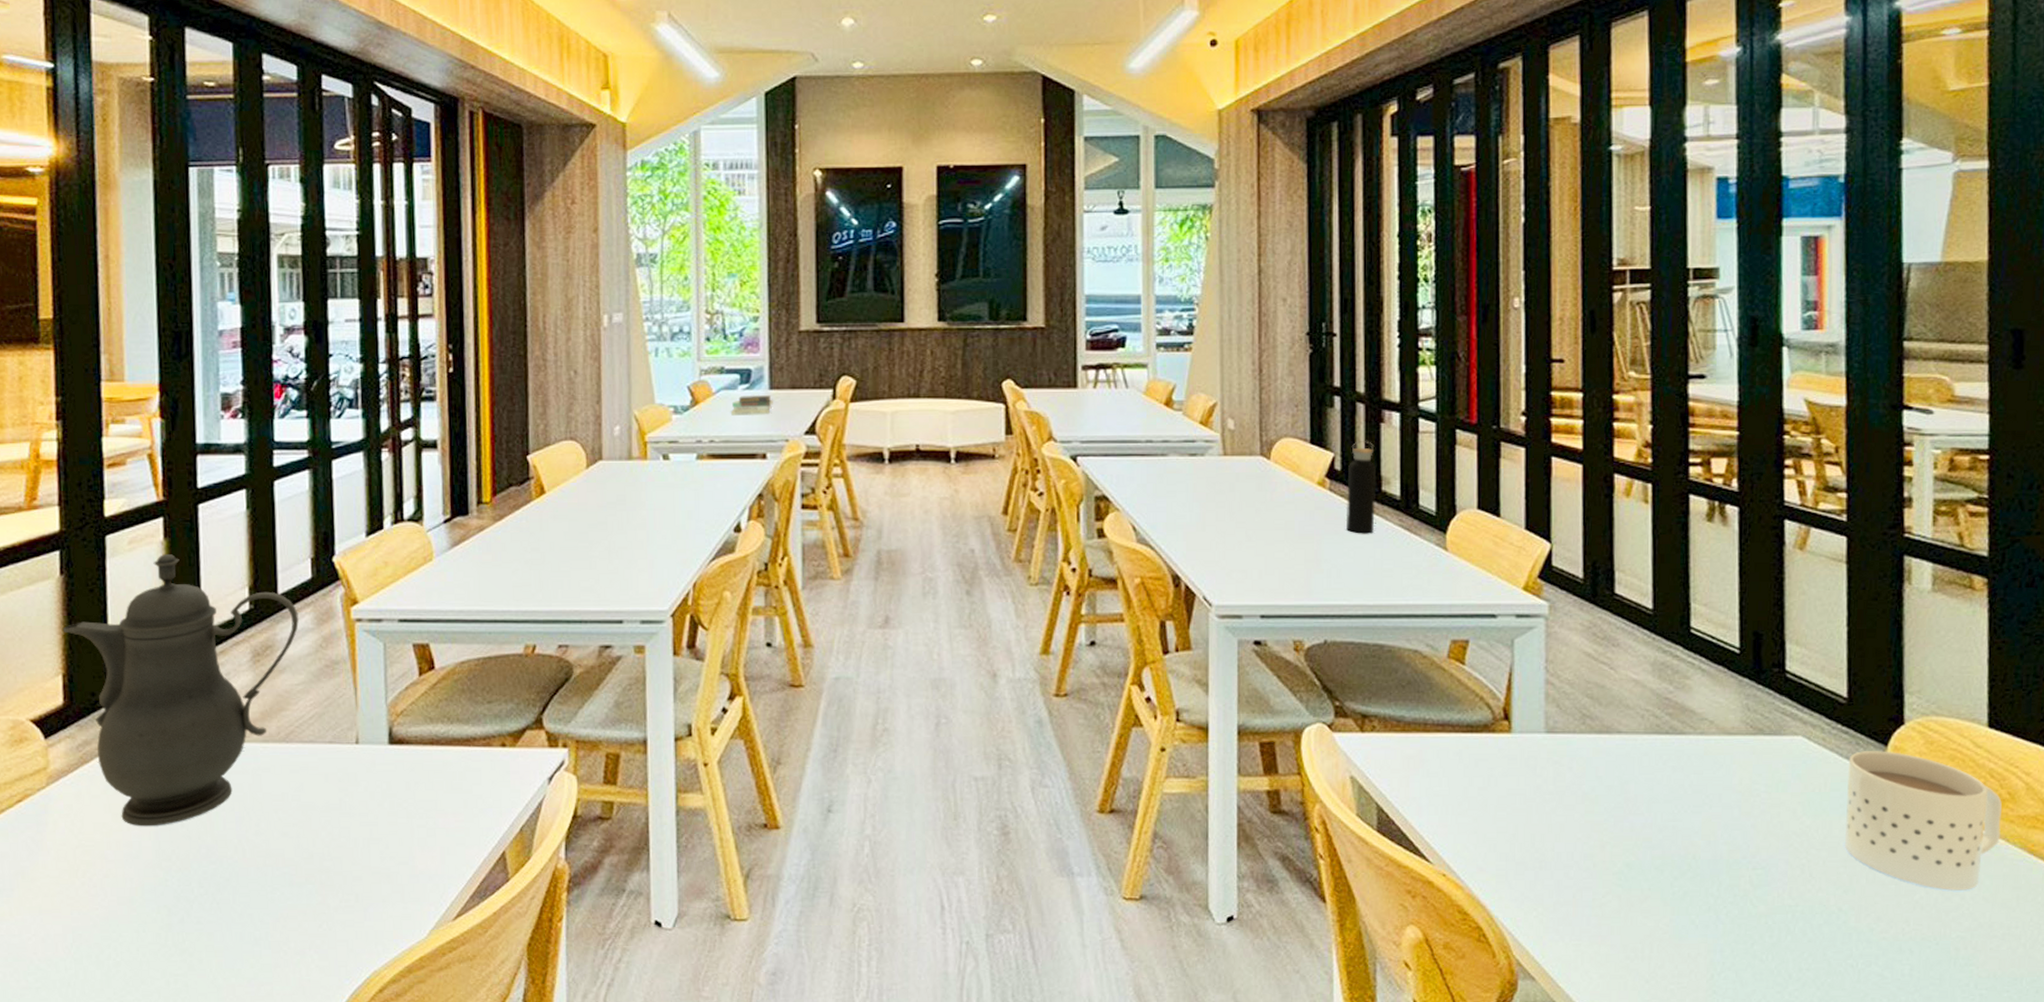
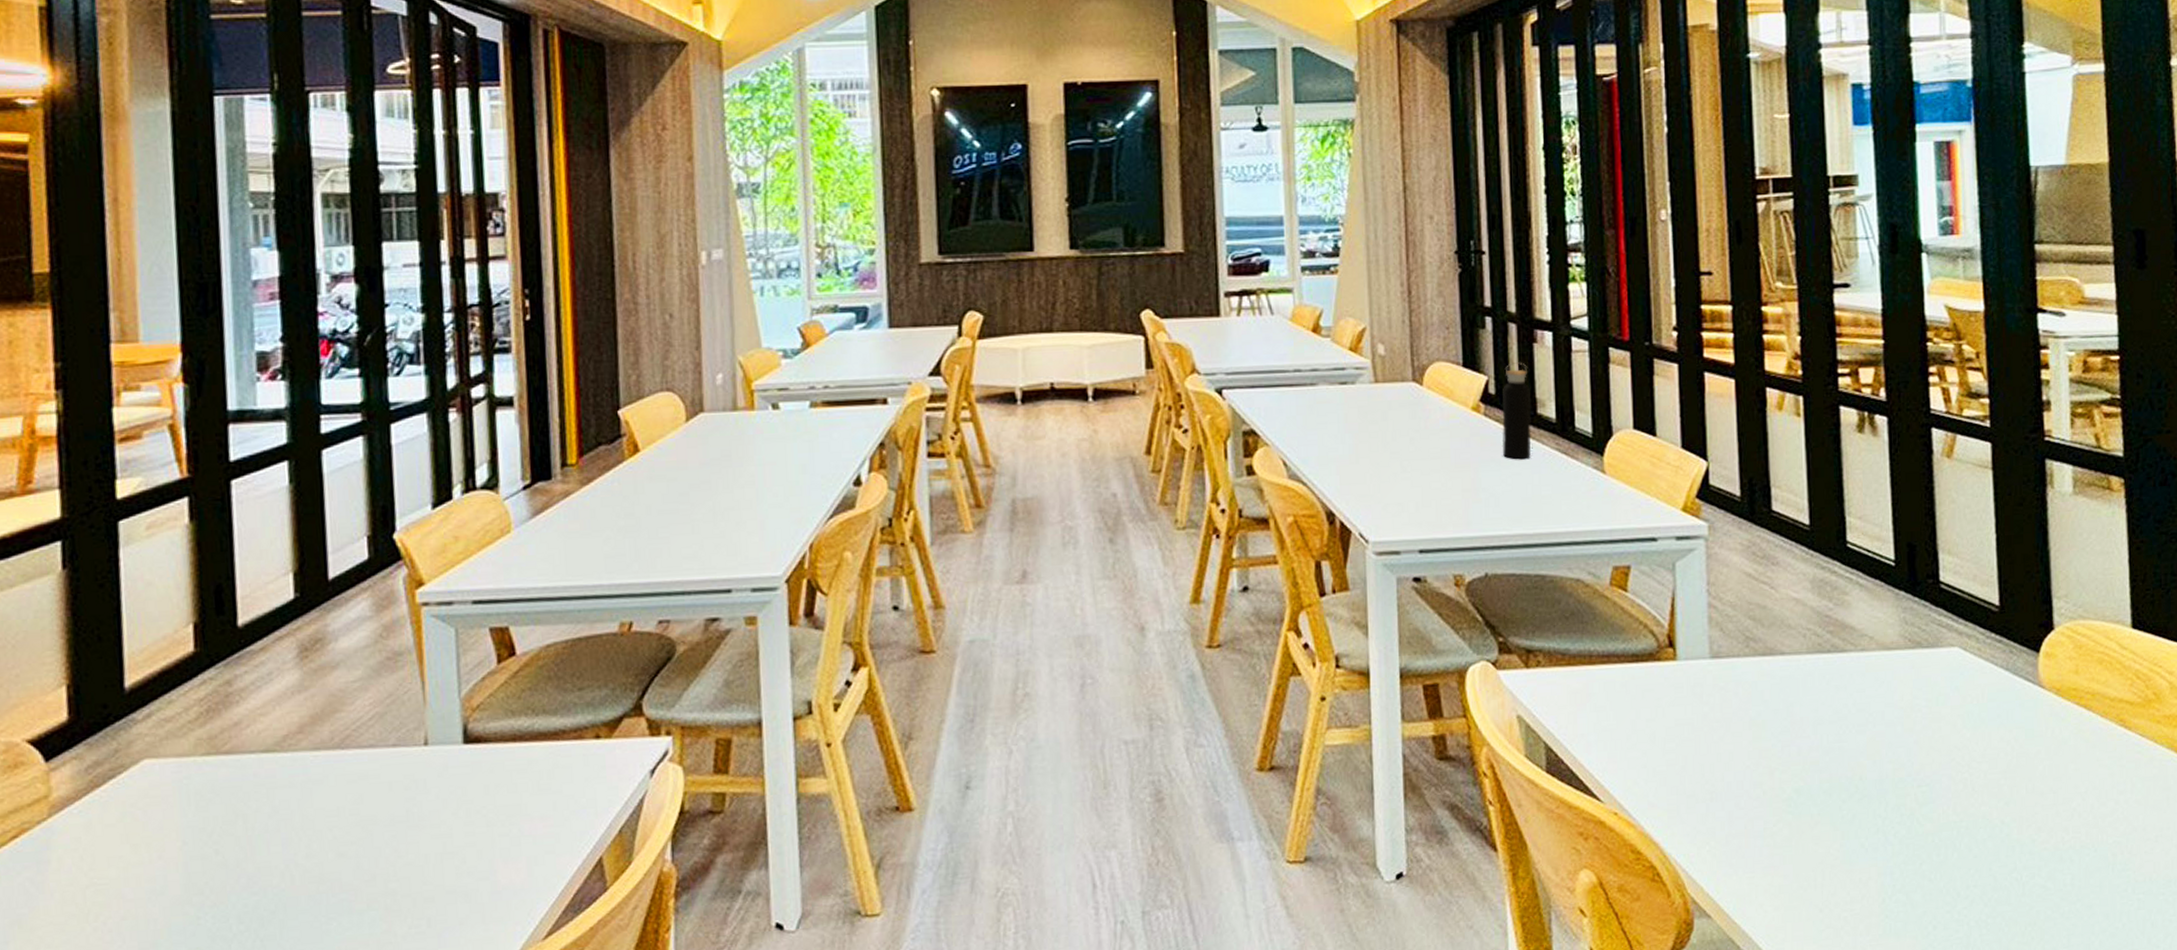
coffeepot: present [62,554,299,827] -> none [66,539,354,857]
books: present [730,395,774,416] -> none [846,334,894,358]
mug: present [1844,751,2002,891] -> none [2003,657,2148,796]

